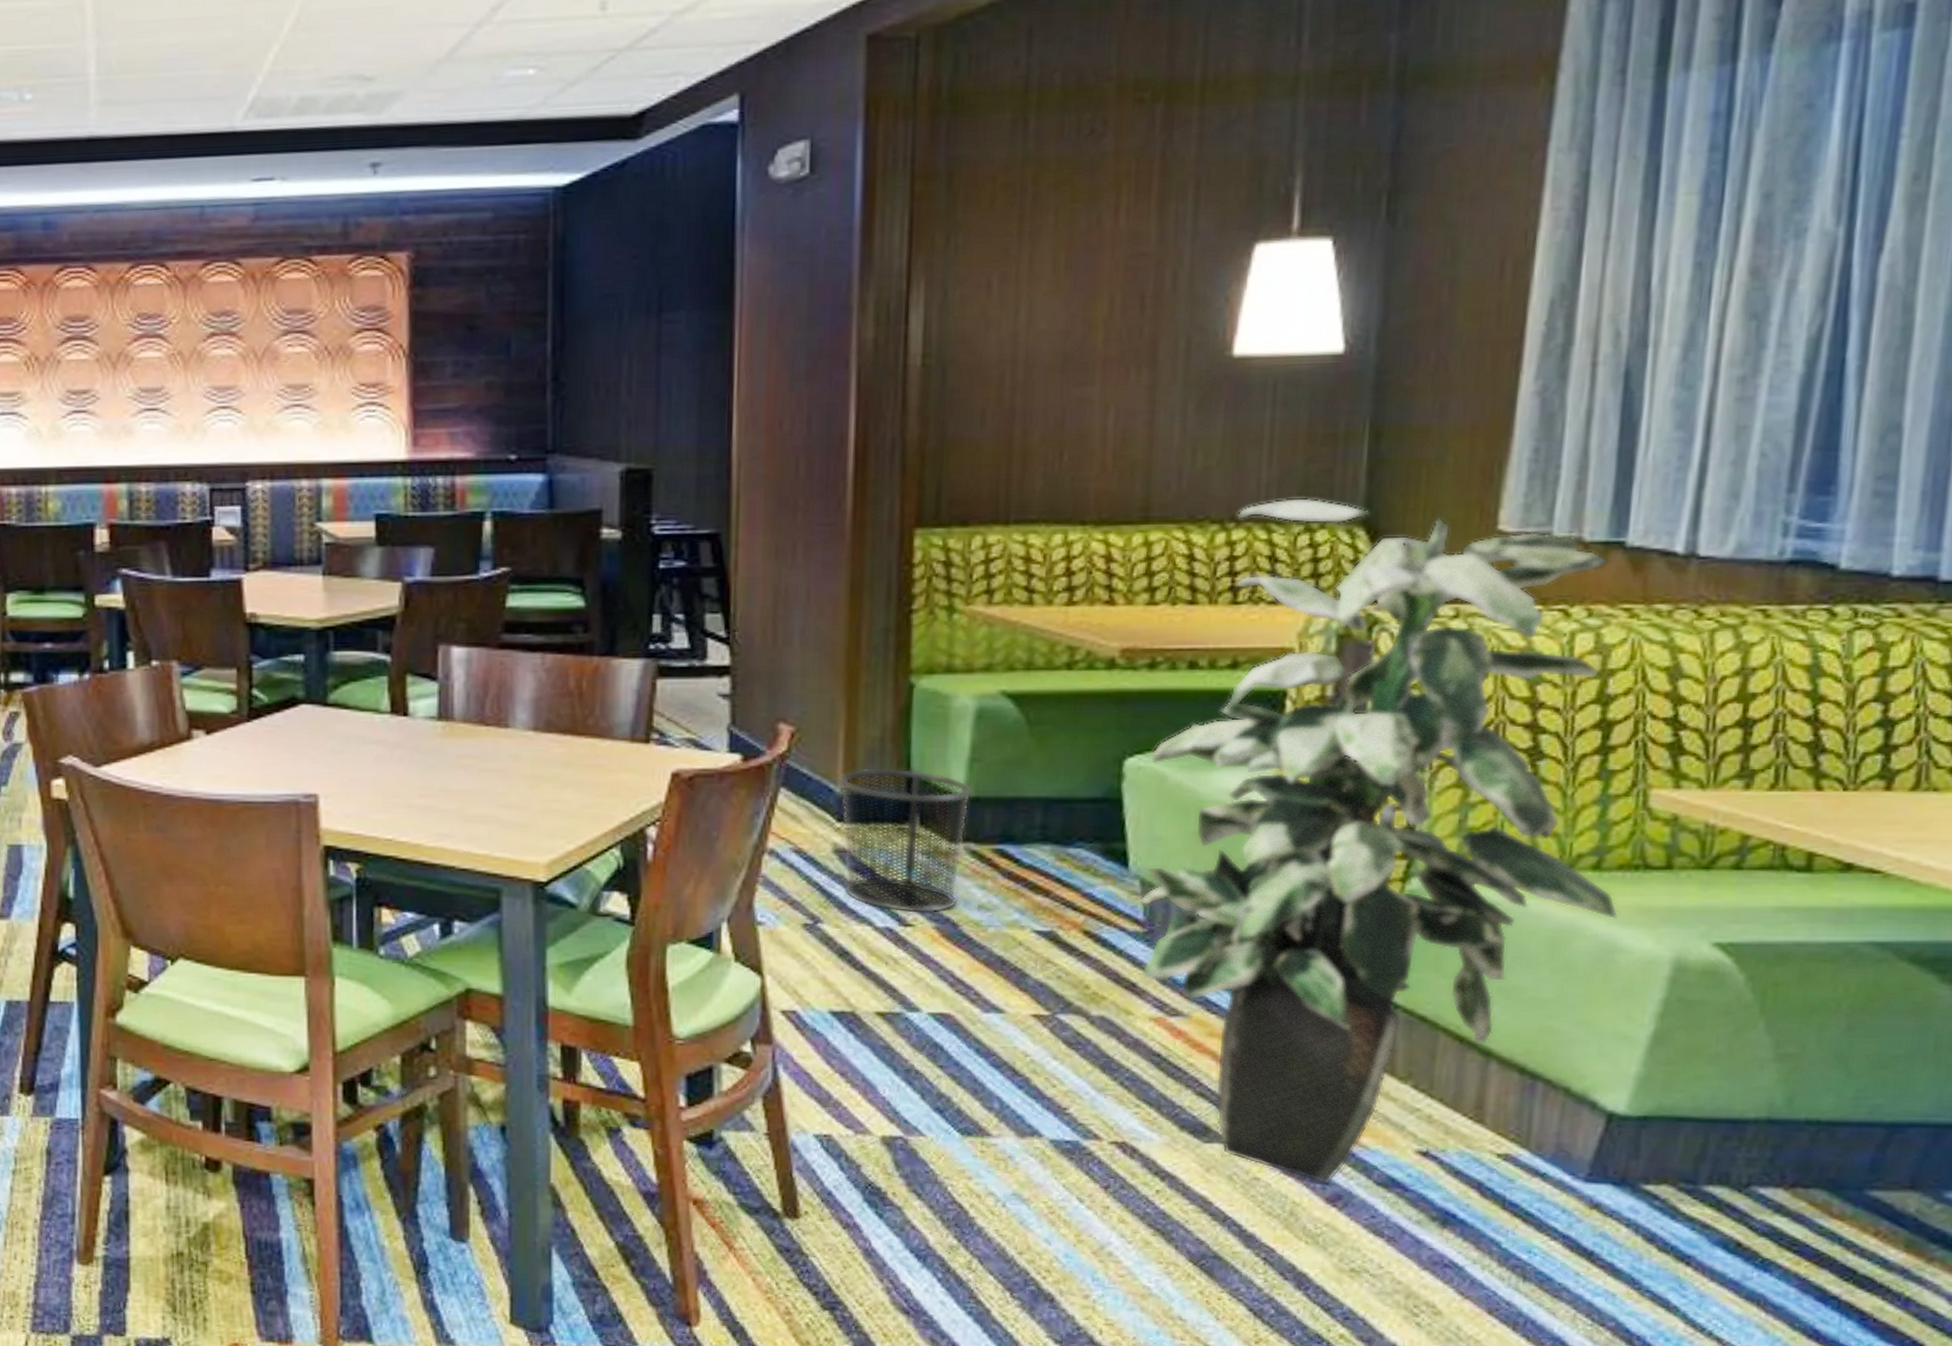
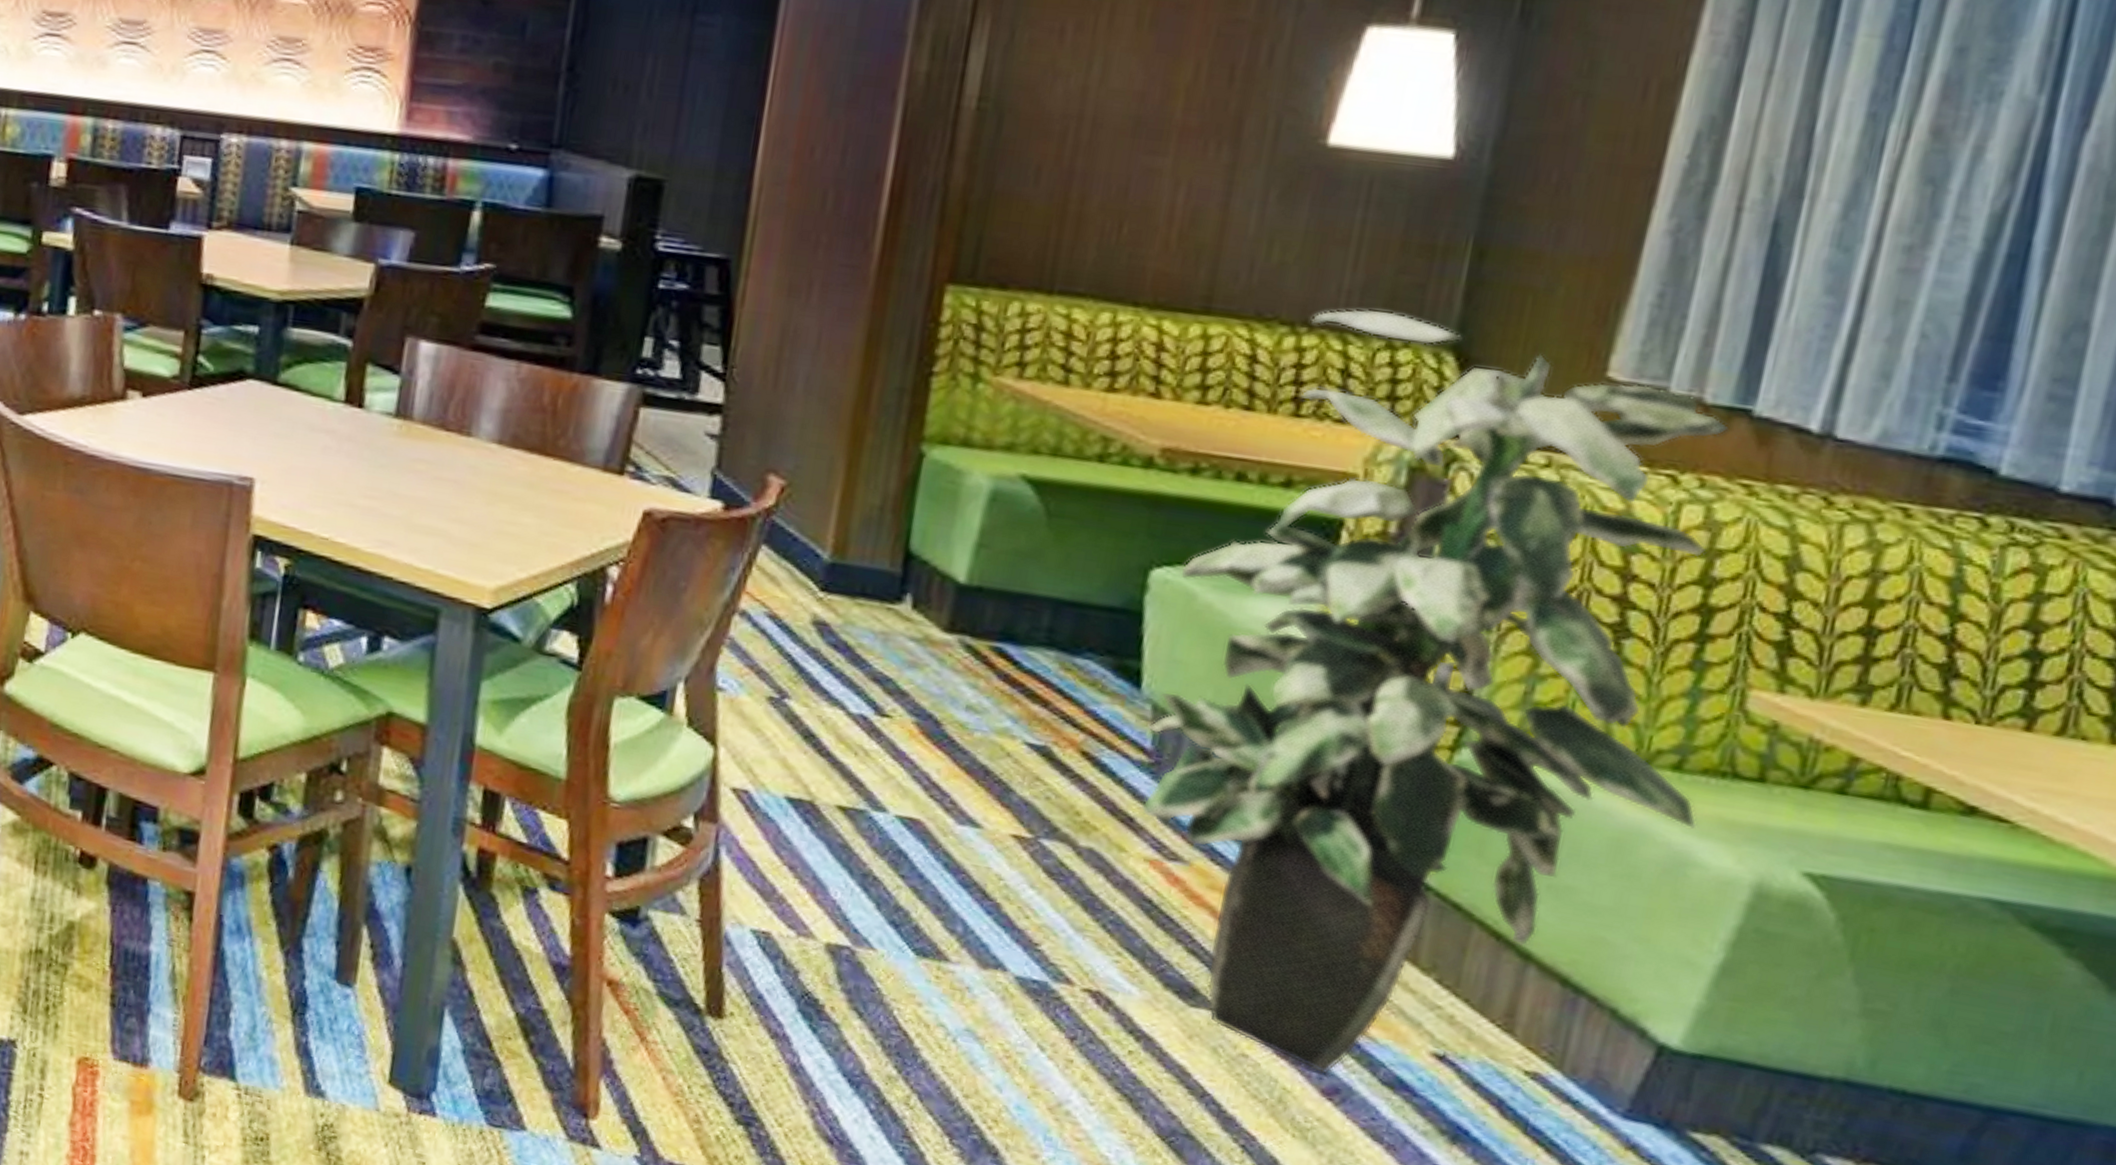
waste bin: present [839,768,973,913] -> none [818,536,977,708]

